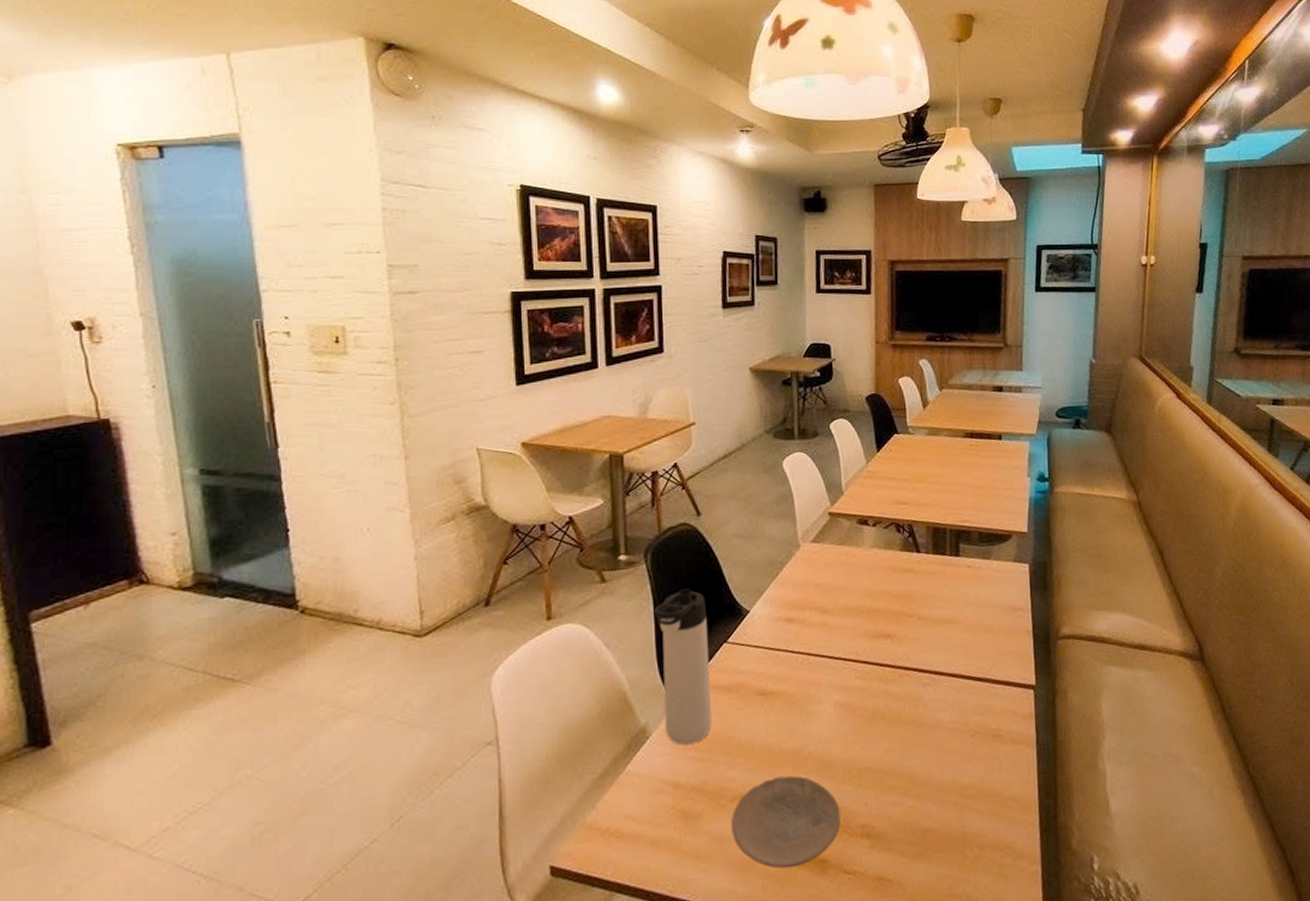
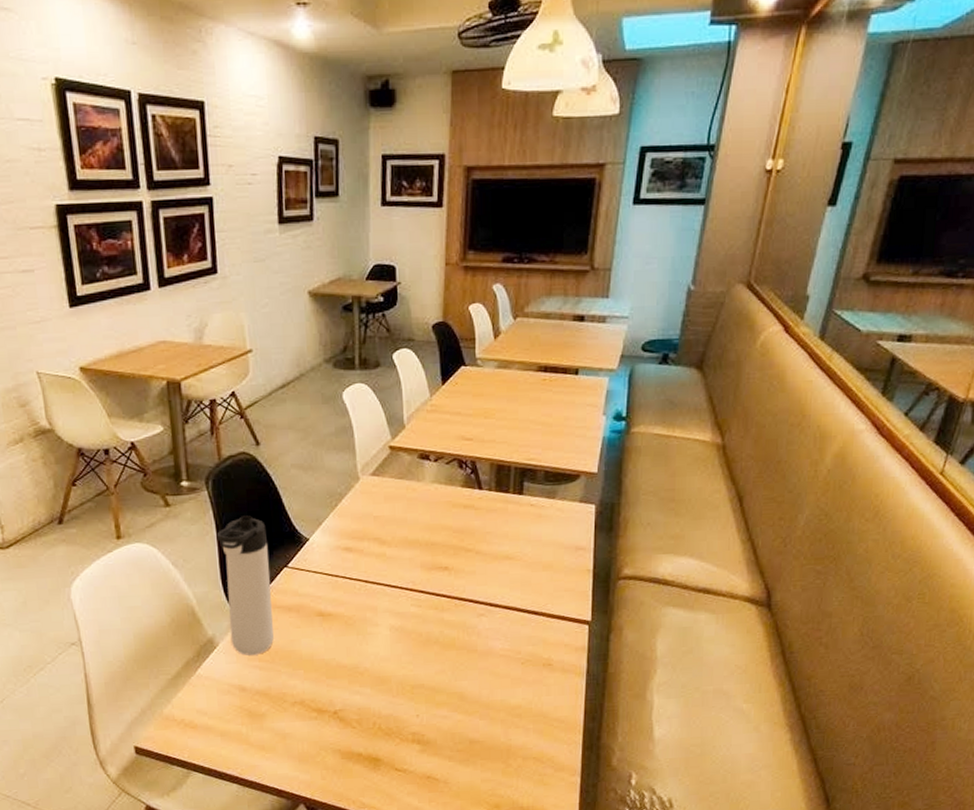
plate: present [731,775,841,869] -> none [293,687,394,763]

